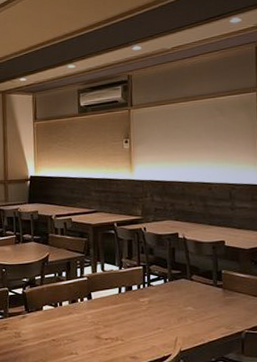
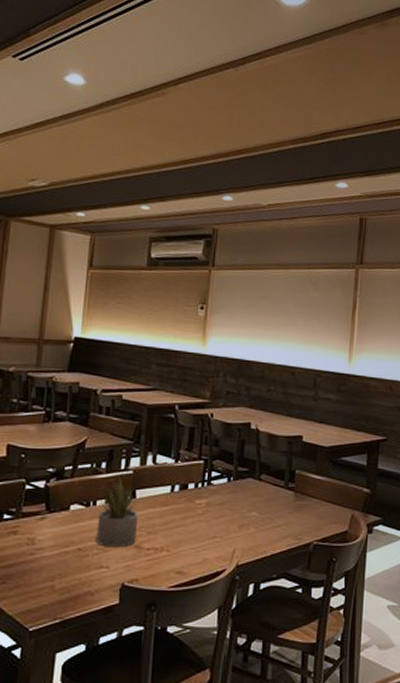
succulent plant: none [64,283,96,338] -> present [96,478,139,547]

